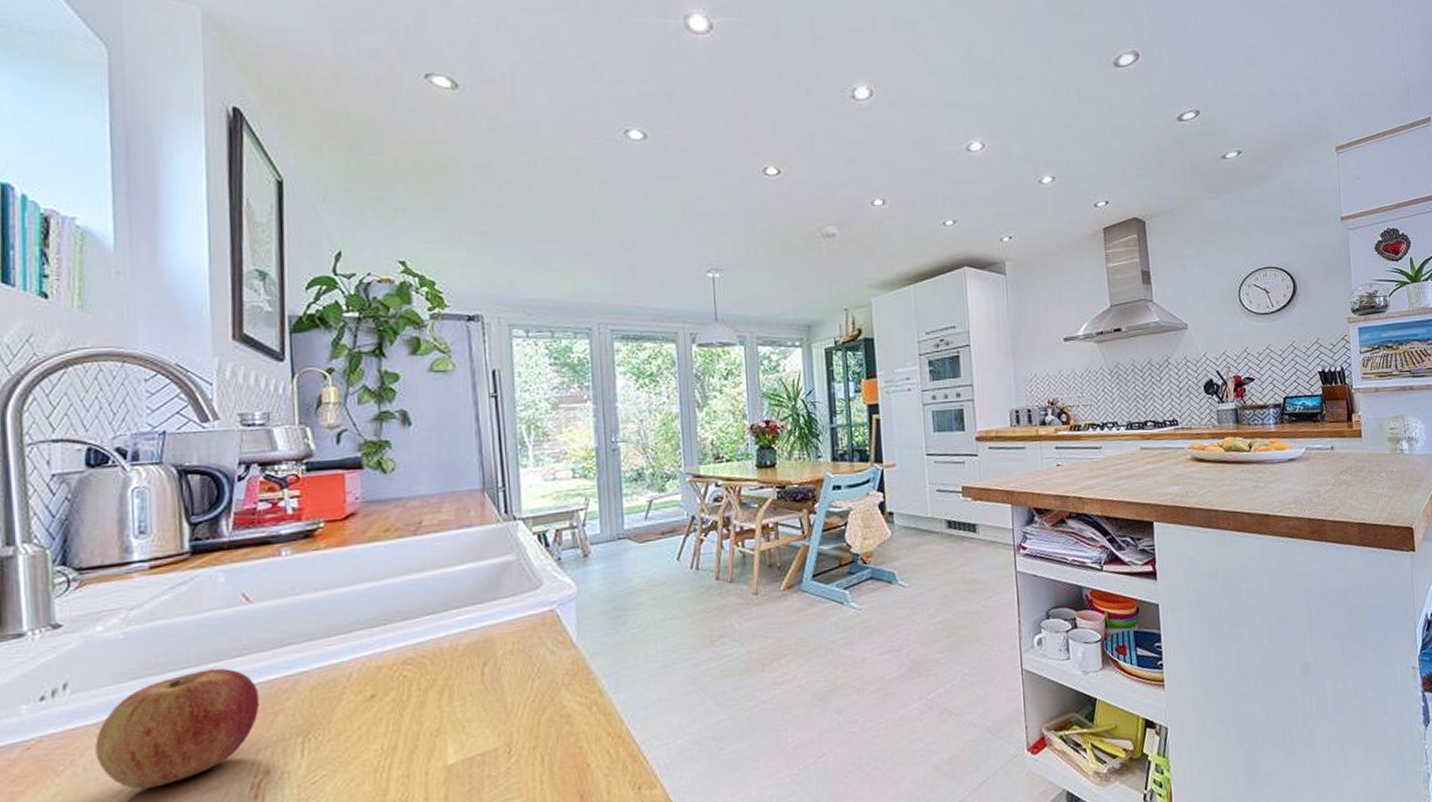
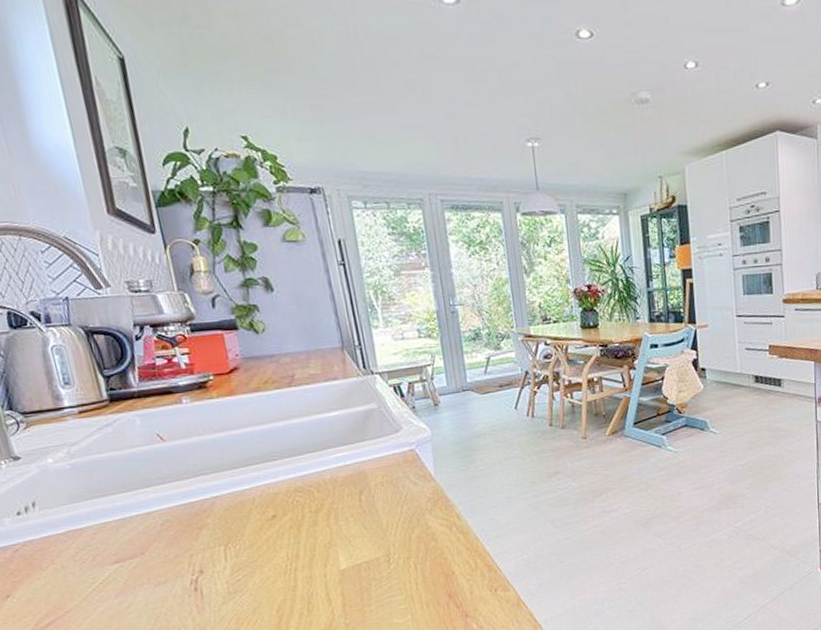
apple: present [95,667,260,789] -> none [66,492,187,582]

